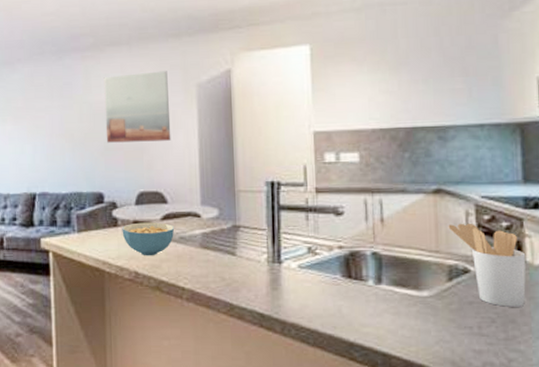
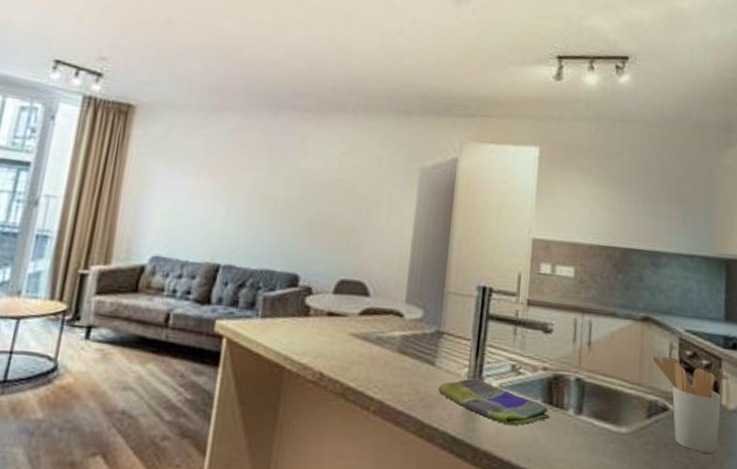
wall art: present [104,71,171,143] -> none [312,144,392,226]
cereal bowl: present [122,222,174,256] -> none [312,314,372,356]
dish towel: none [241,261,351,300] -> present [437,377,551,426]

